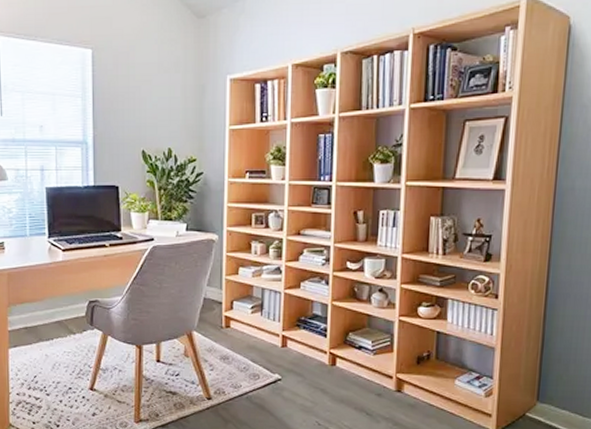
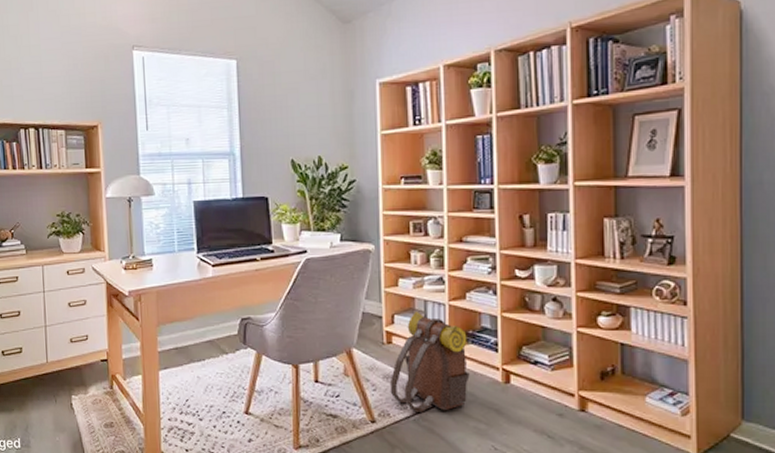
backpack: none [226,299,300,391] -> present [389,312,470,412]

